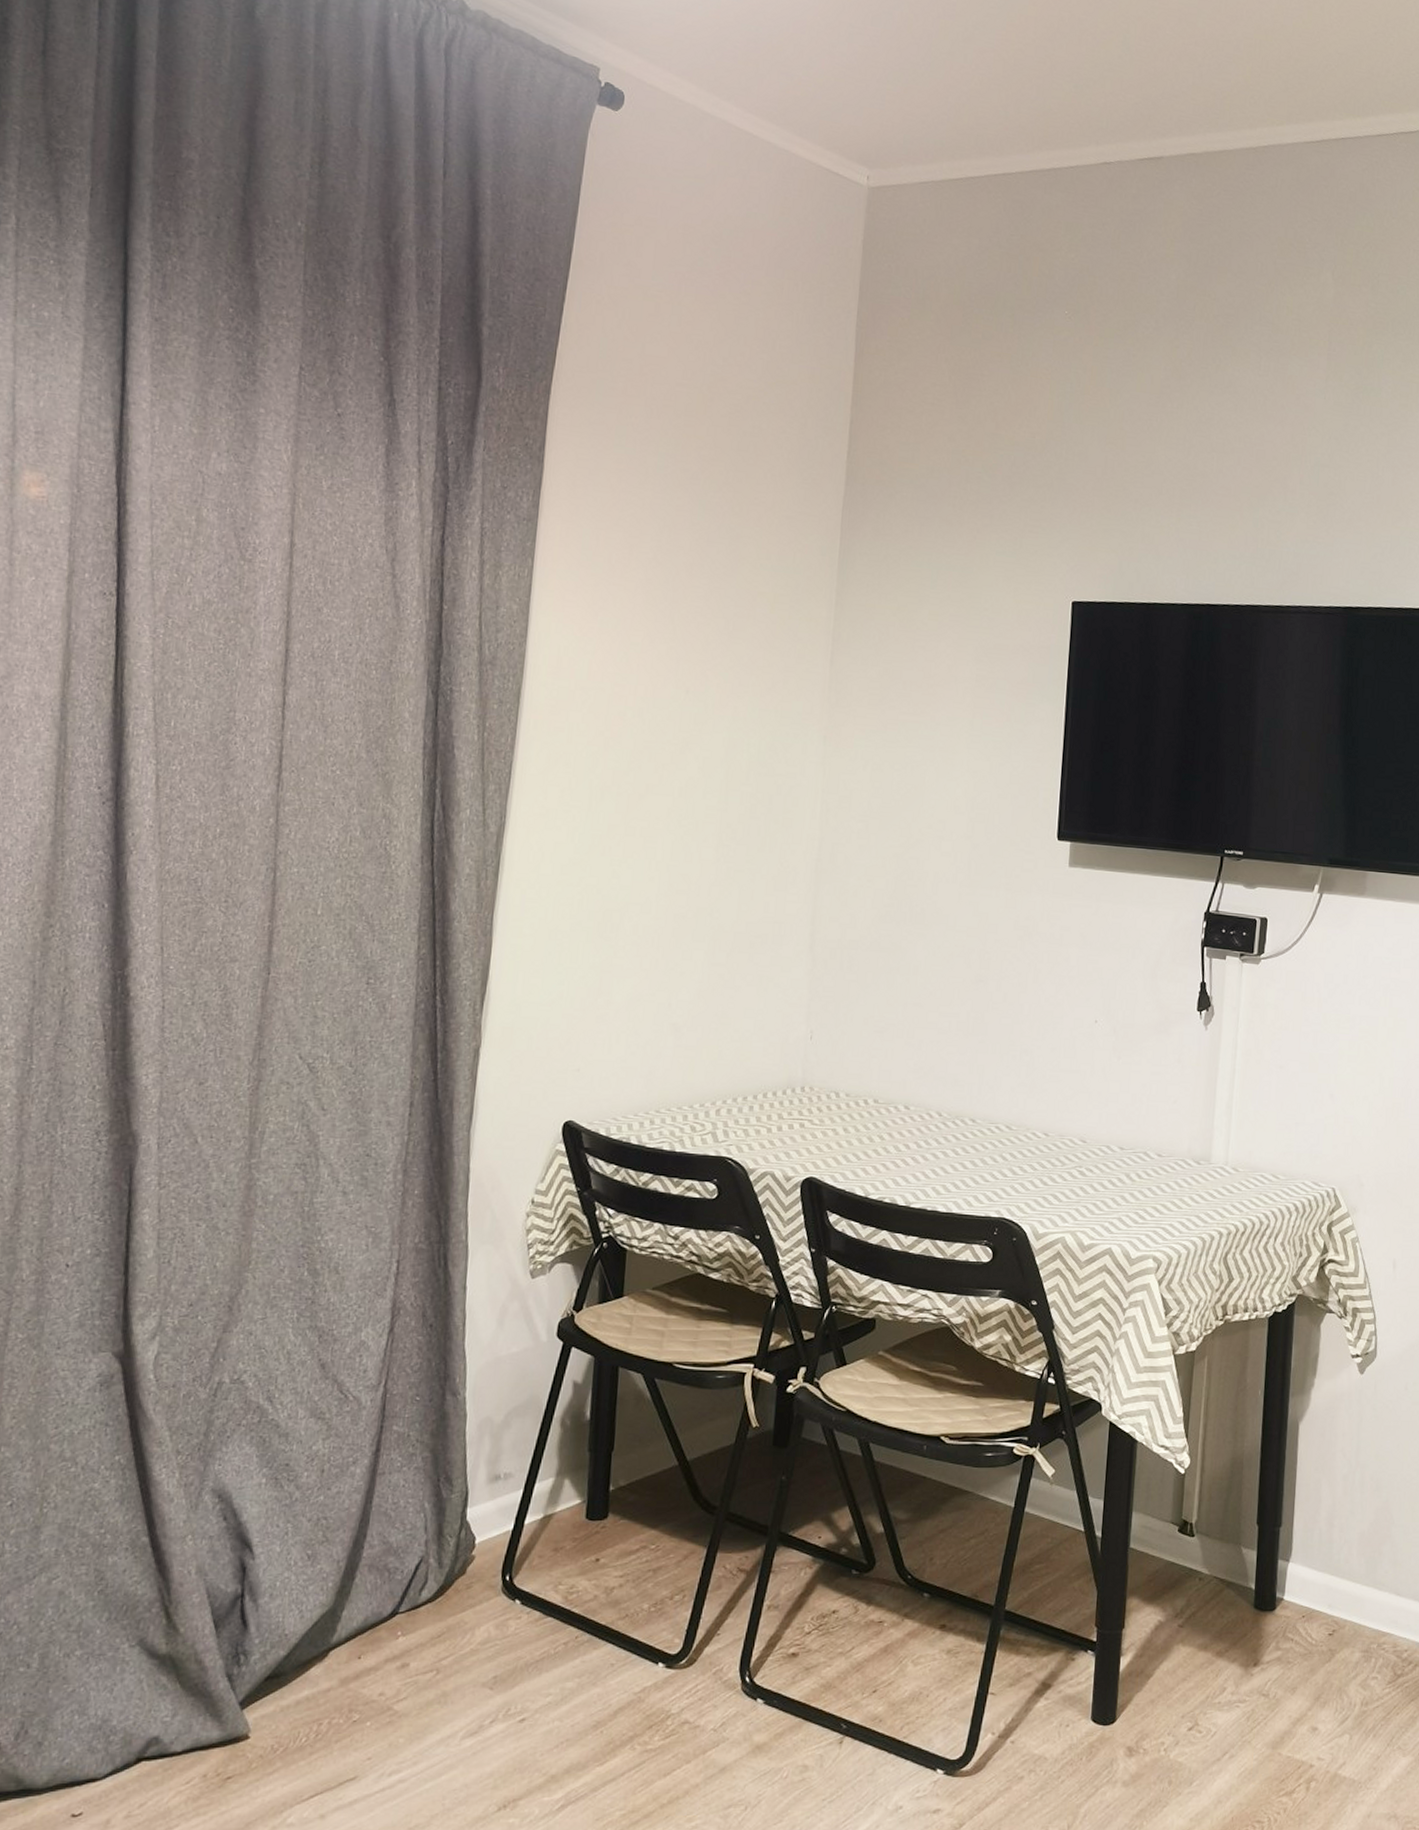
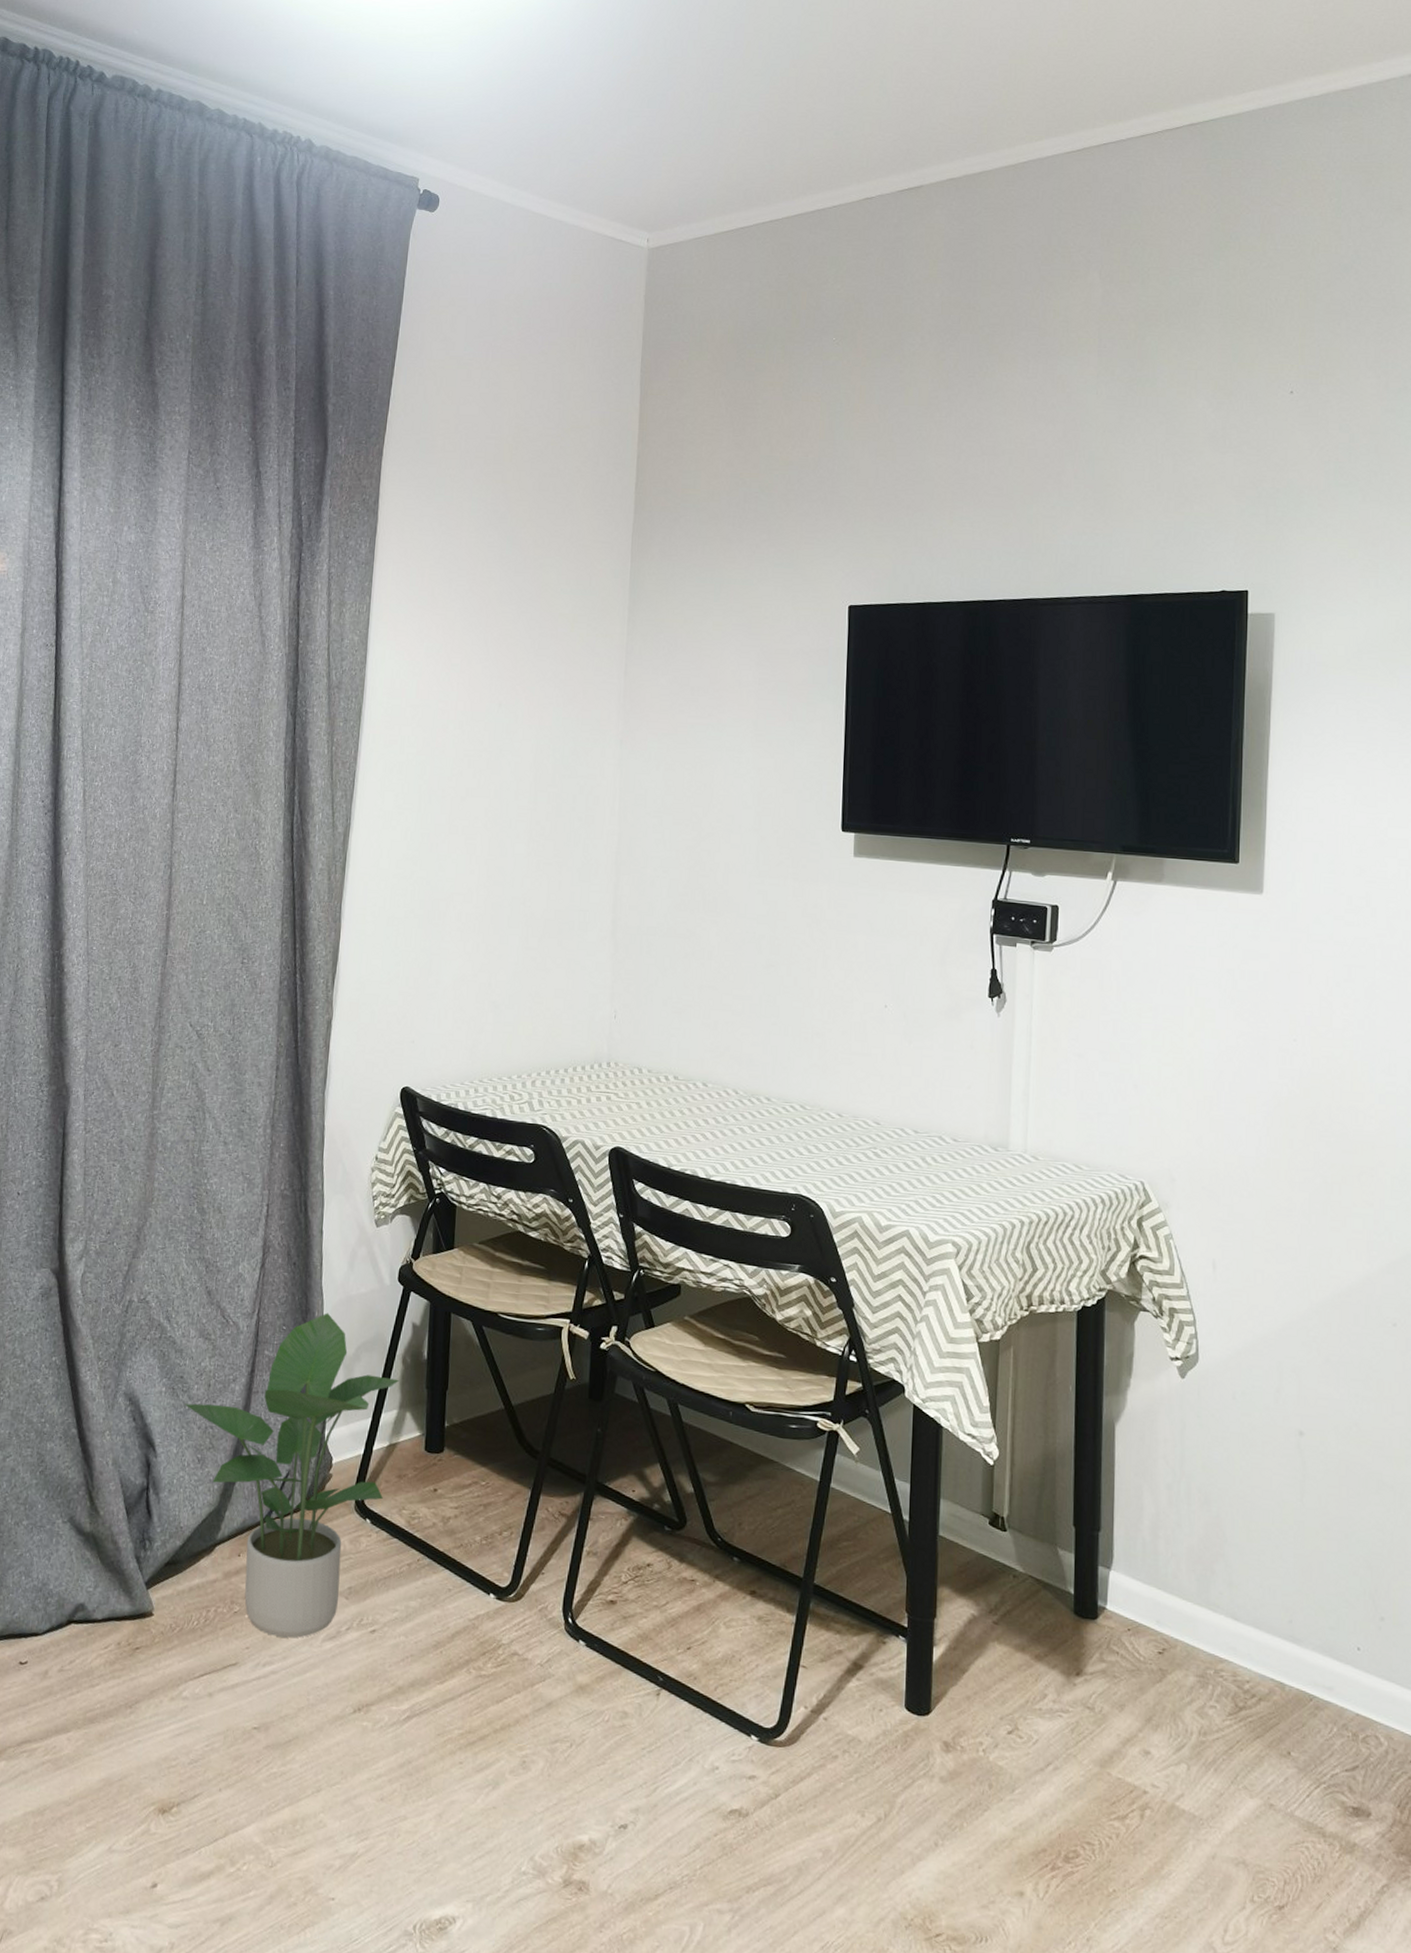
potted plant: none [290,1378,556,1741] -> present [184,1313,399,1638]

